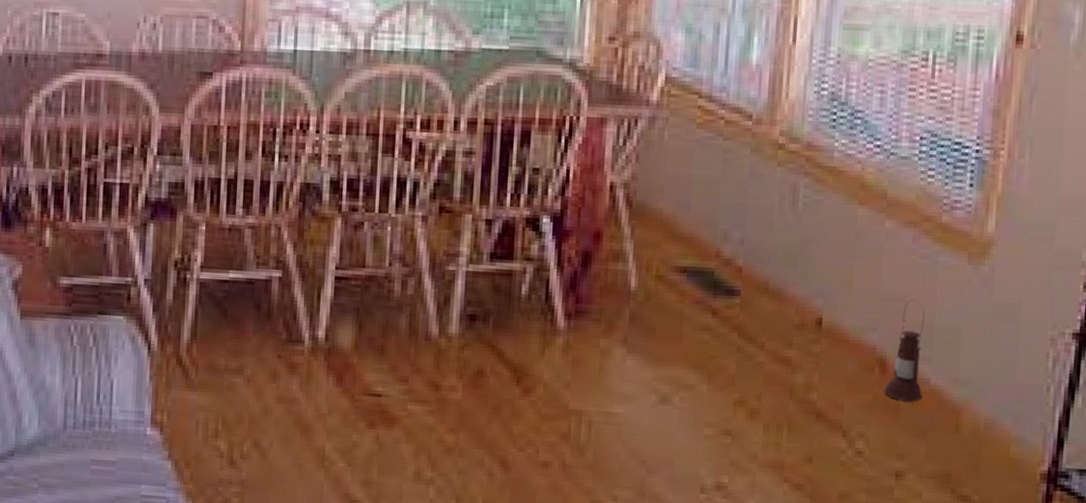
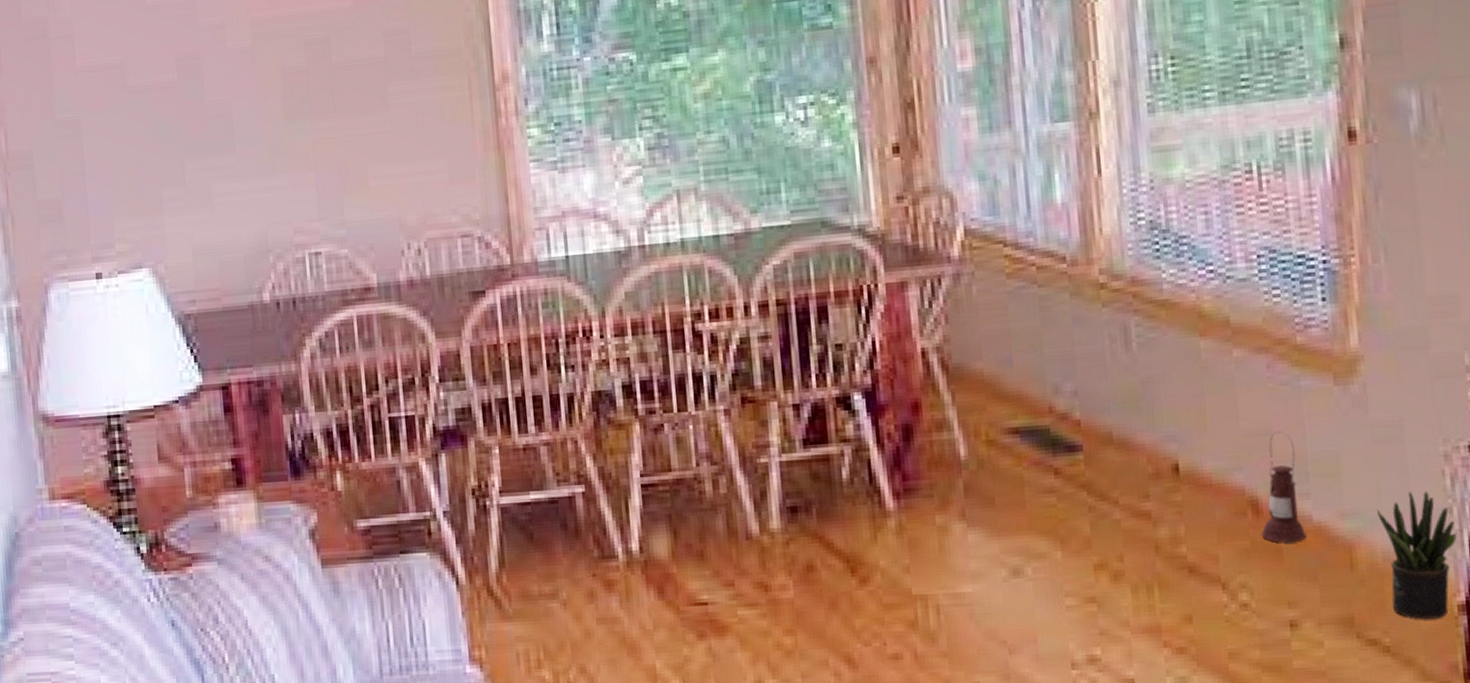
potted plant: none [986,368,1051,483] -> present [1377,491,1458,619]

